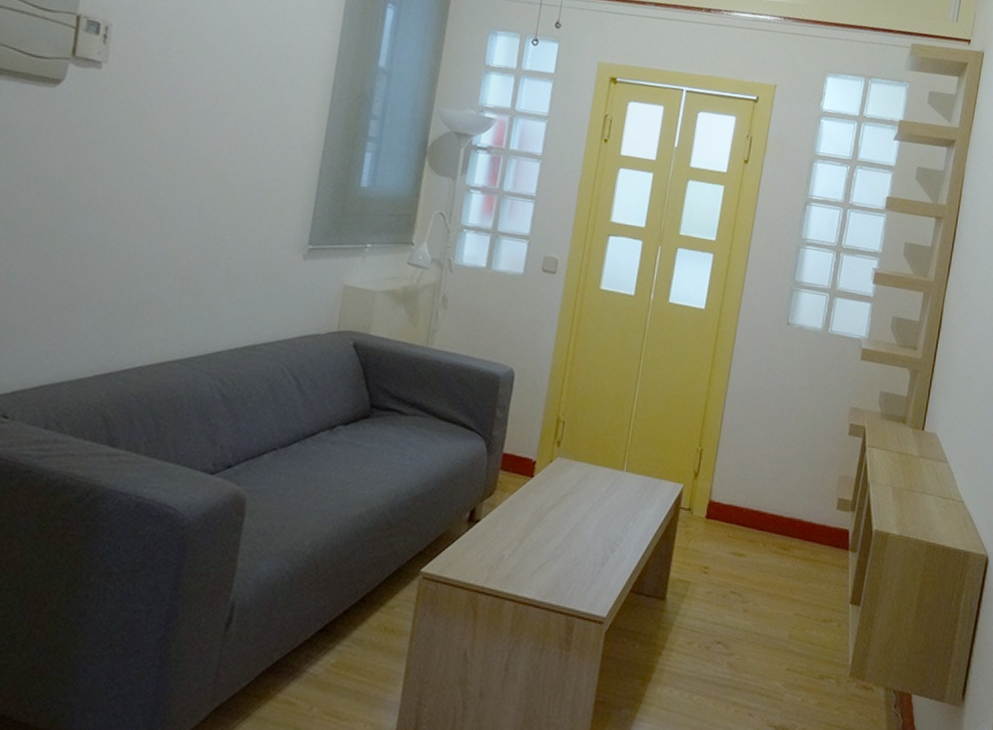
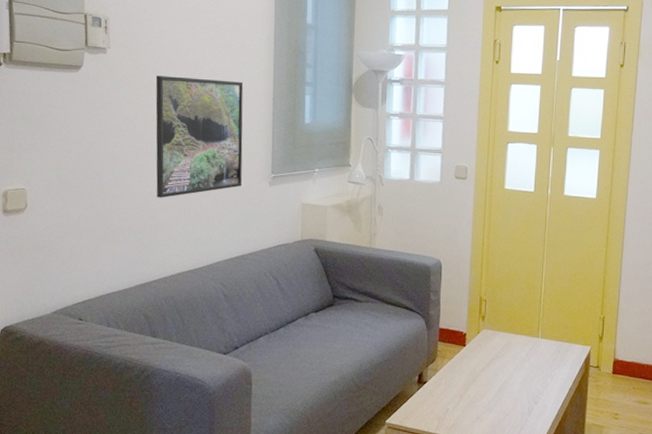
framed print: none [144,105,286,263] -> present [155,76,244,198]

